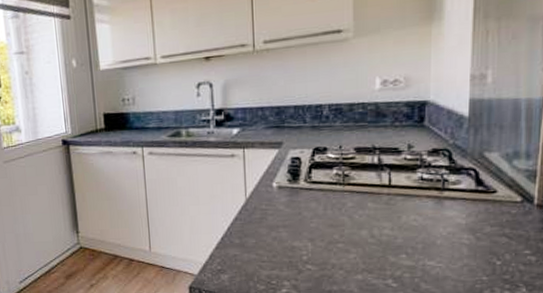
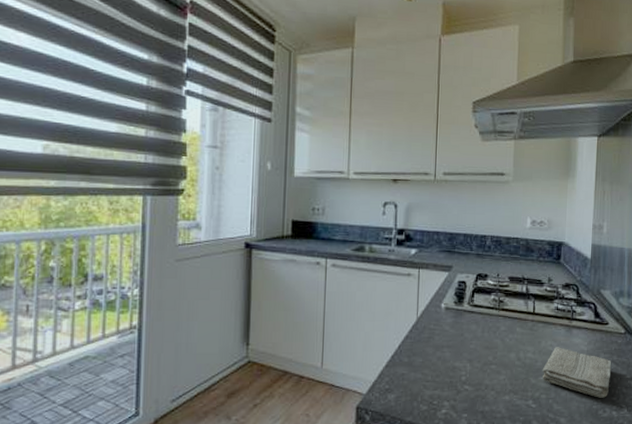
washcloth: none [403,221,503,276] -> present [542,347,612,398]

